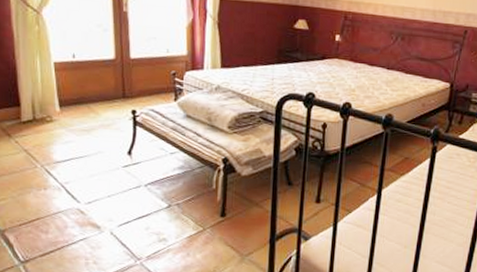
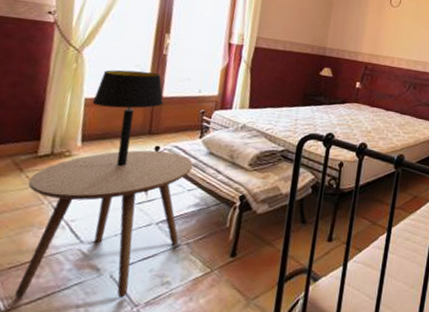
side table: none [18,114,172,252] -> present [15,150,194,298]
table lamp: none [62,30,132,131] -> present [92,70,164,166]

